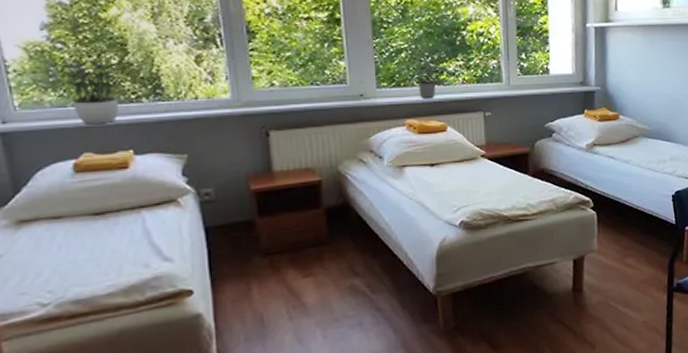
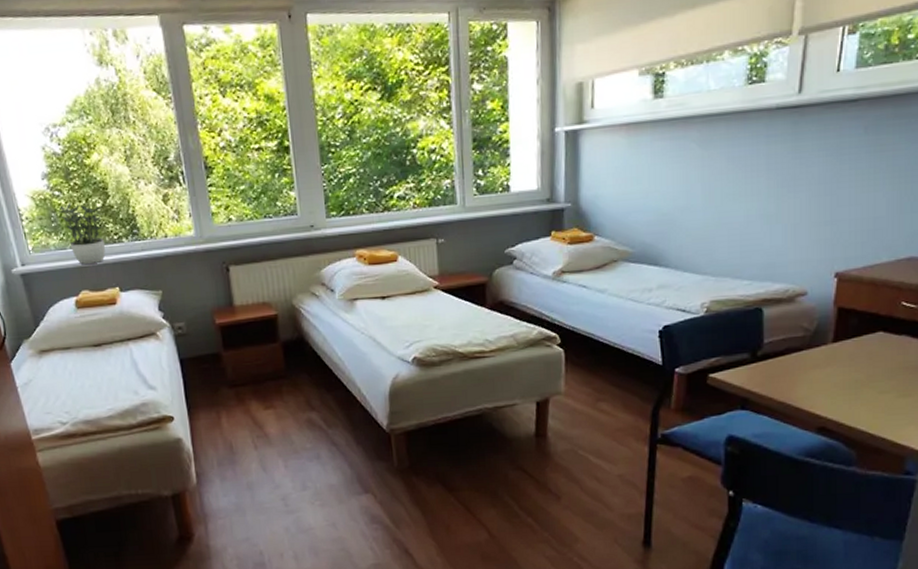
potted plant: present [409,63,451,99] -> none [358,188,401,227]

